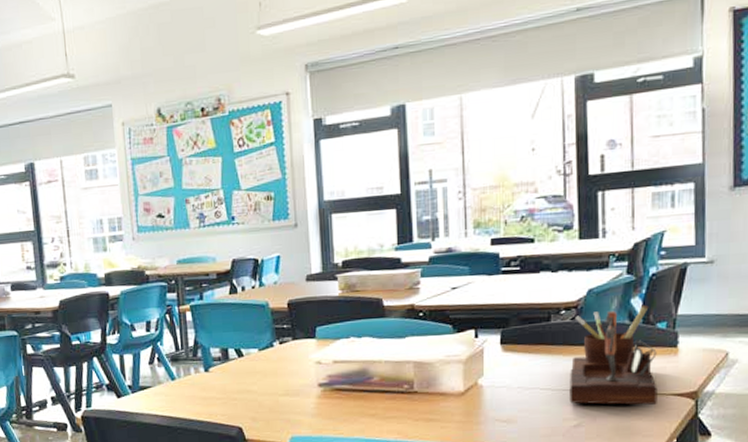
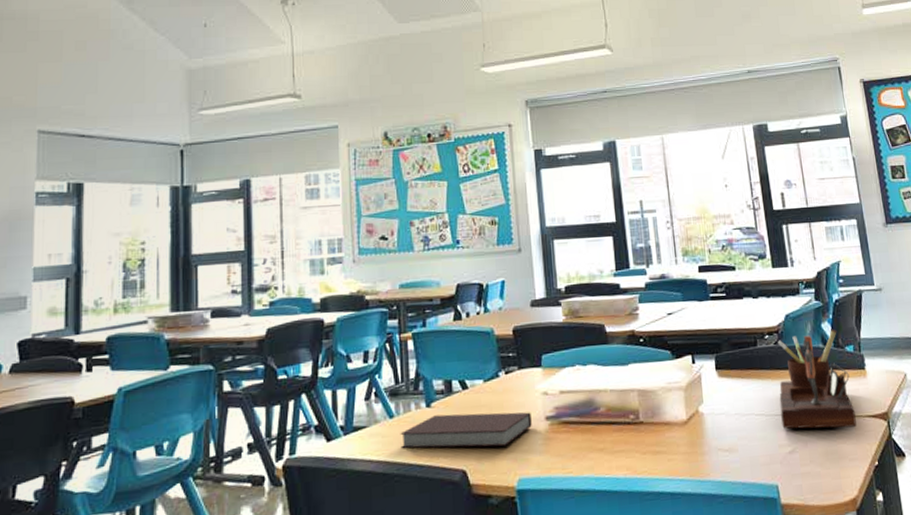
notebook: none [181,378,305,409] -> present [400,412,532,449]

